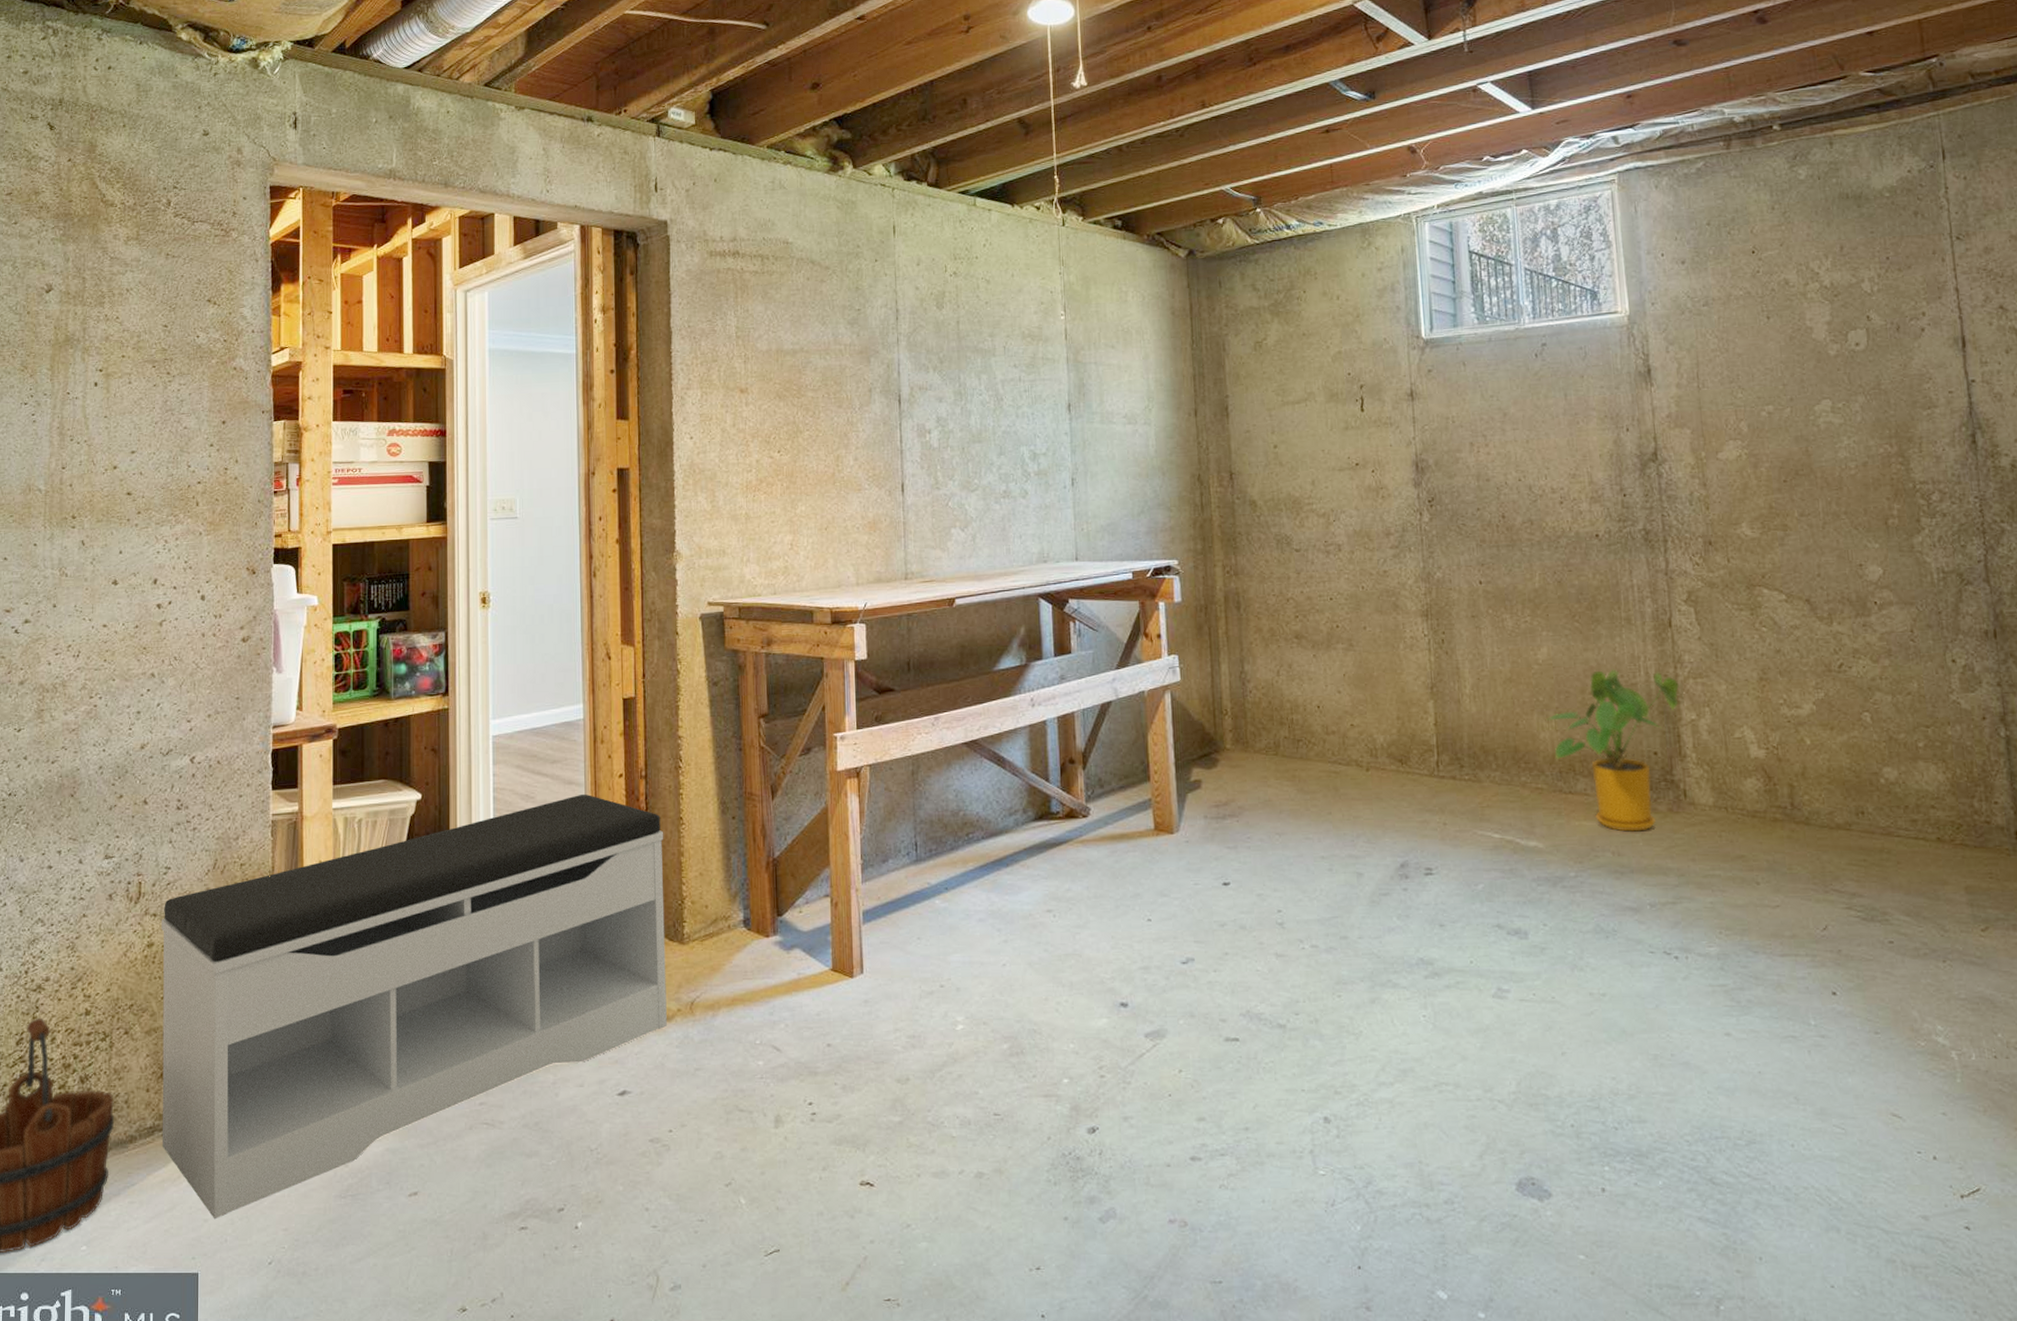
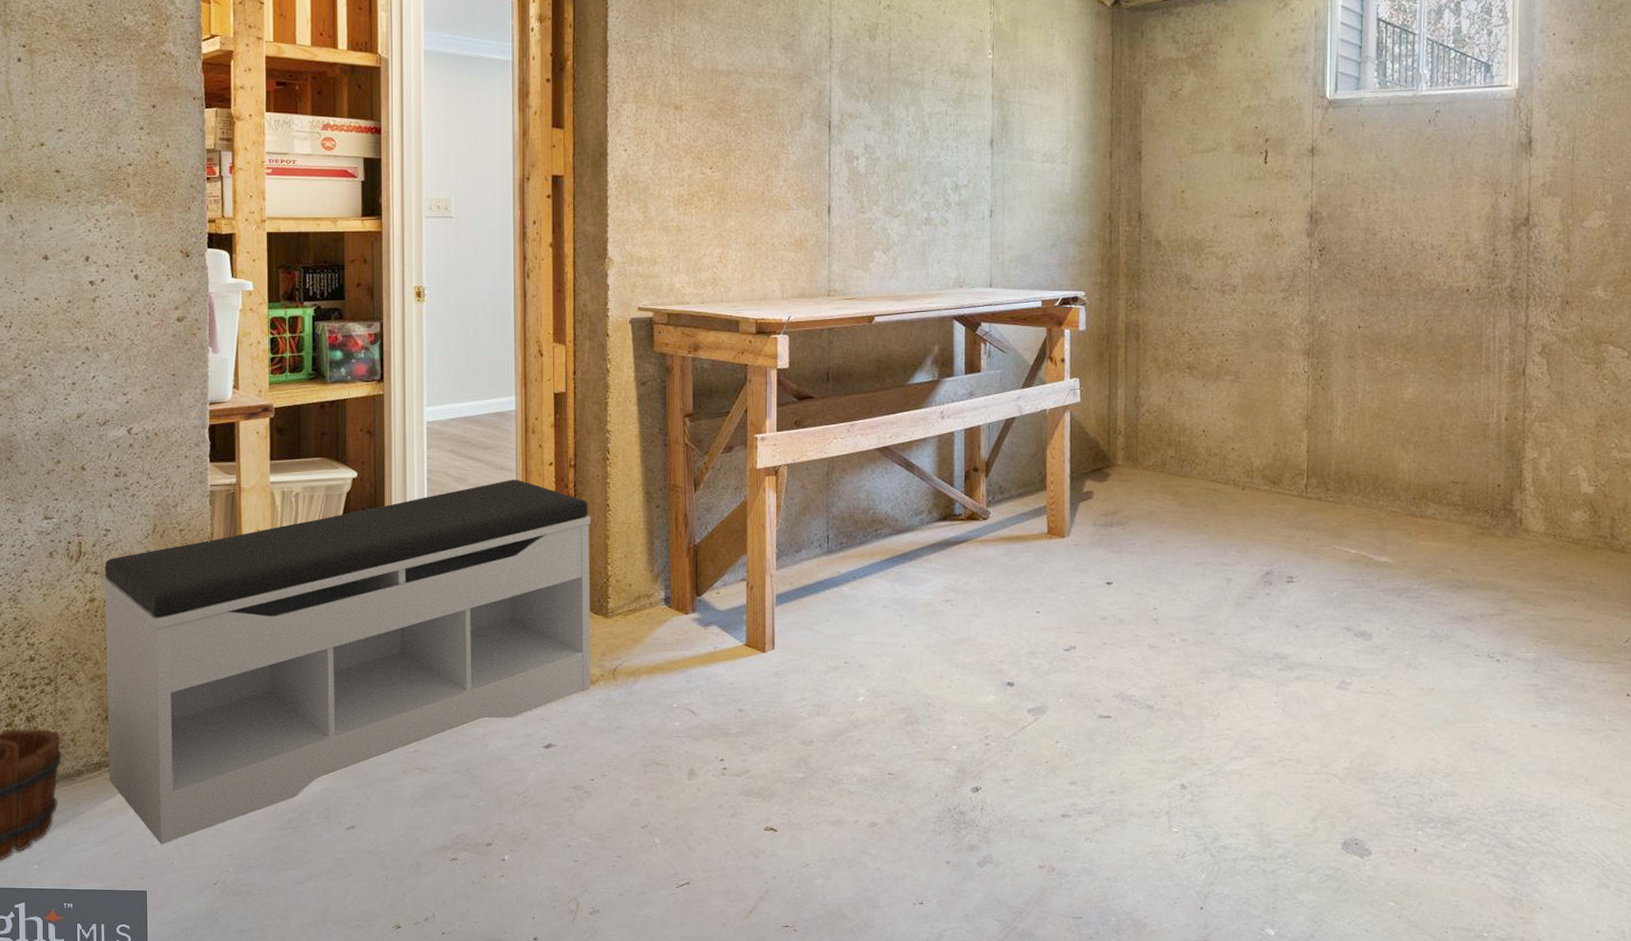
house plant: present [1546,668,1680,832] -> none [1406,410,1527,553]

